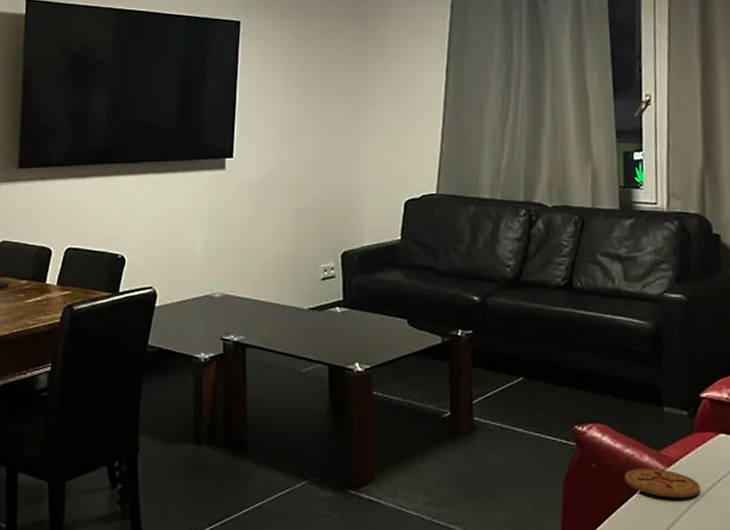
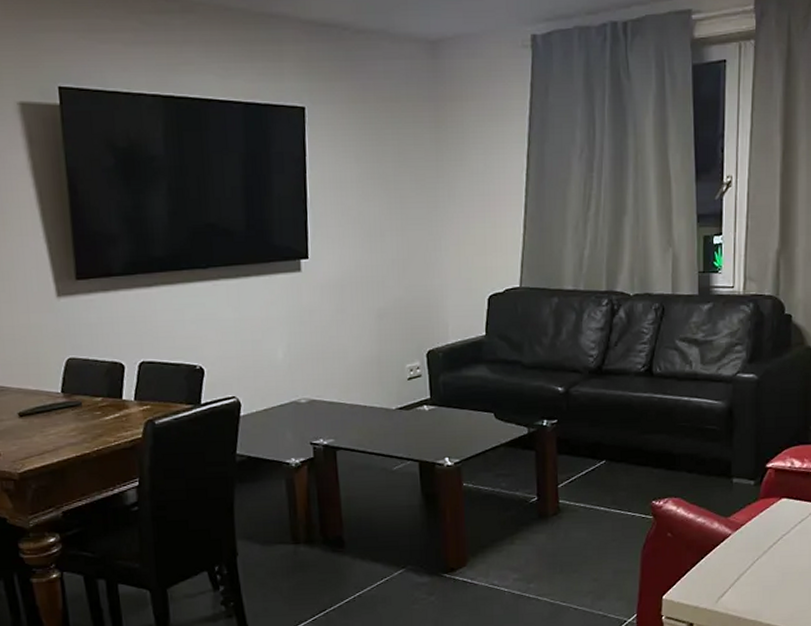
coaster: present [625,468,700,499] -> none [696,533,762,558]

